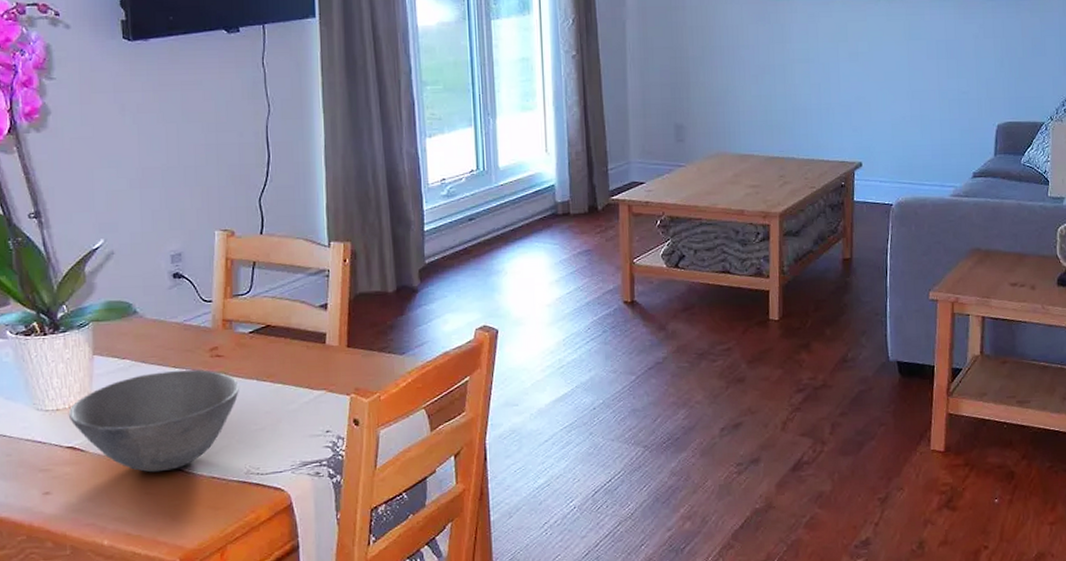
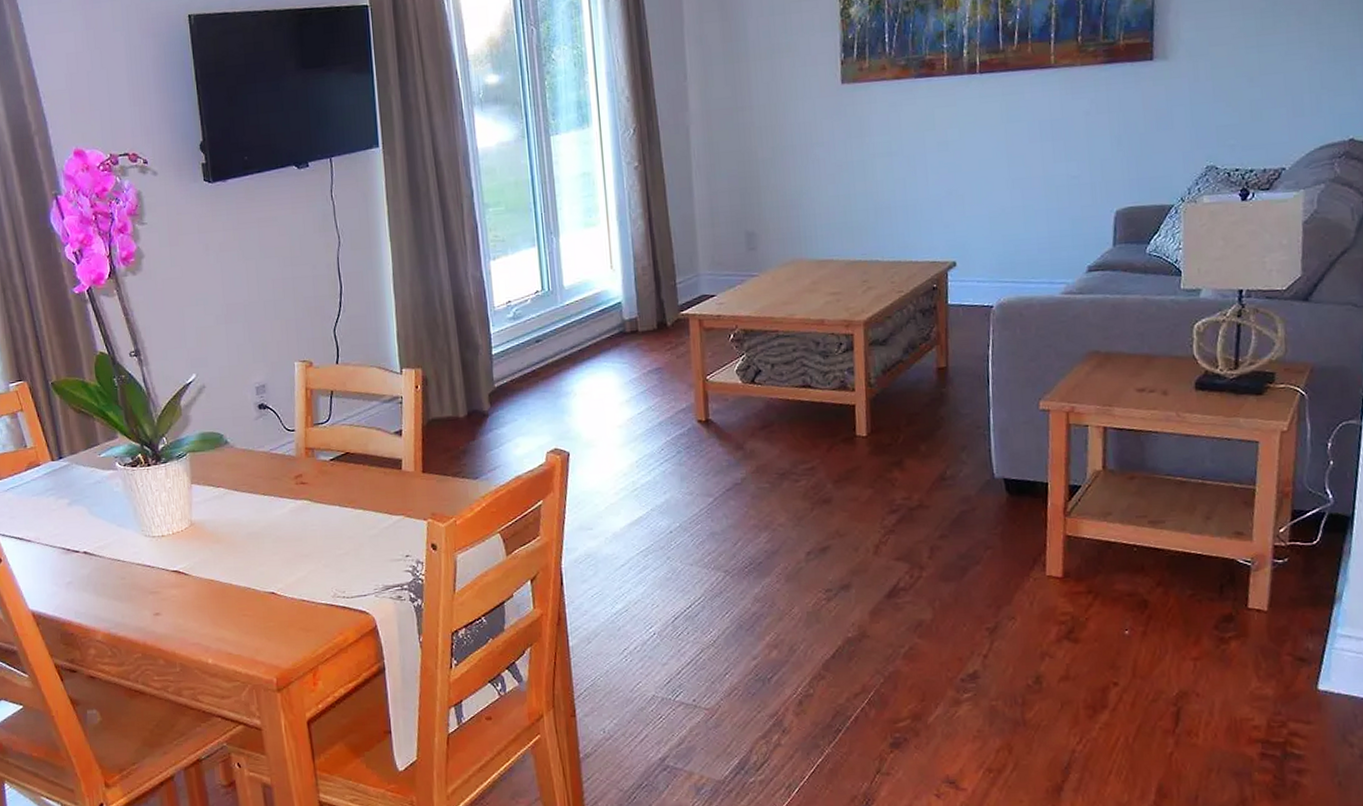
bowl: present [68,369,239,473] -> none [172,496,323,596]

